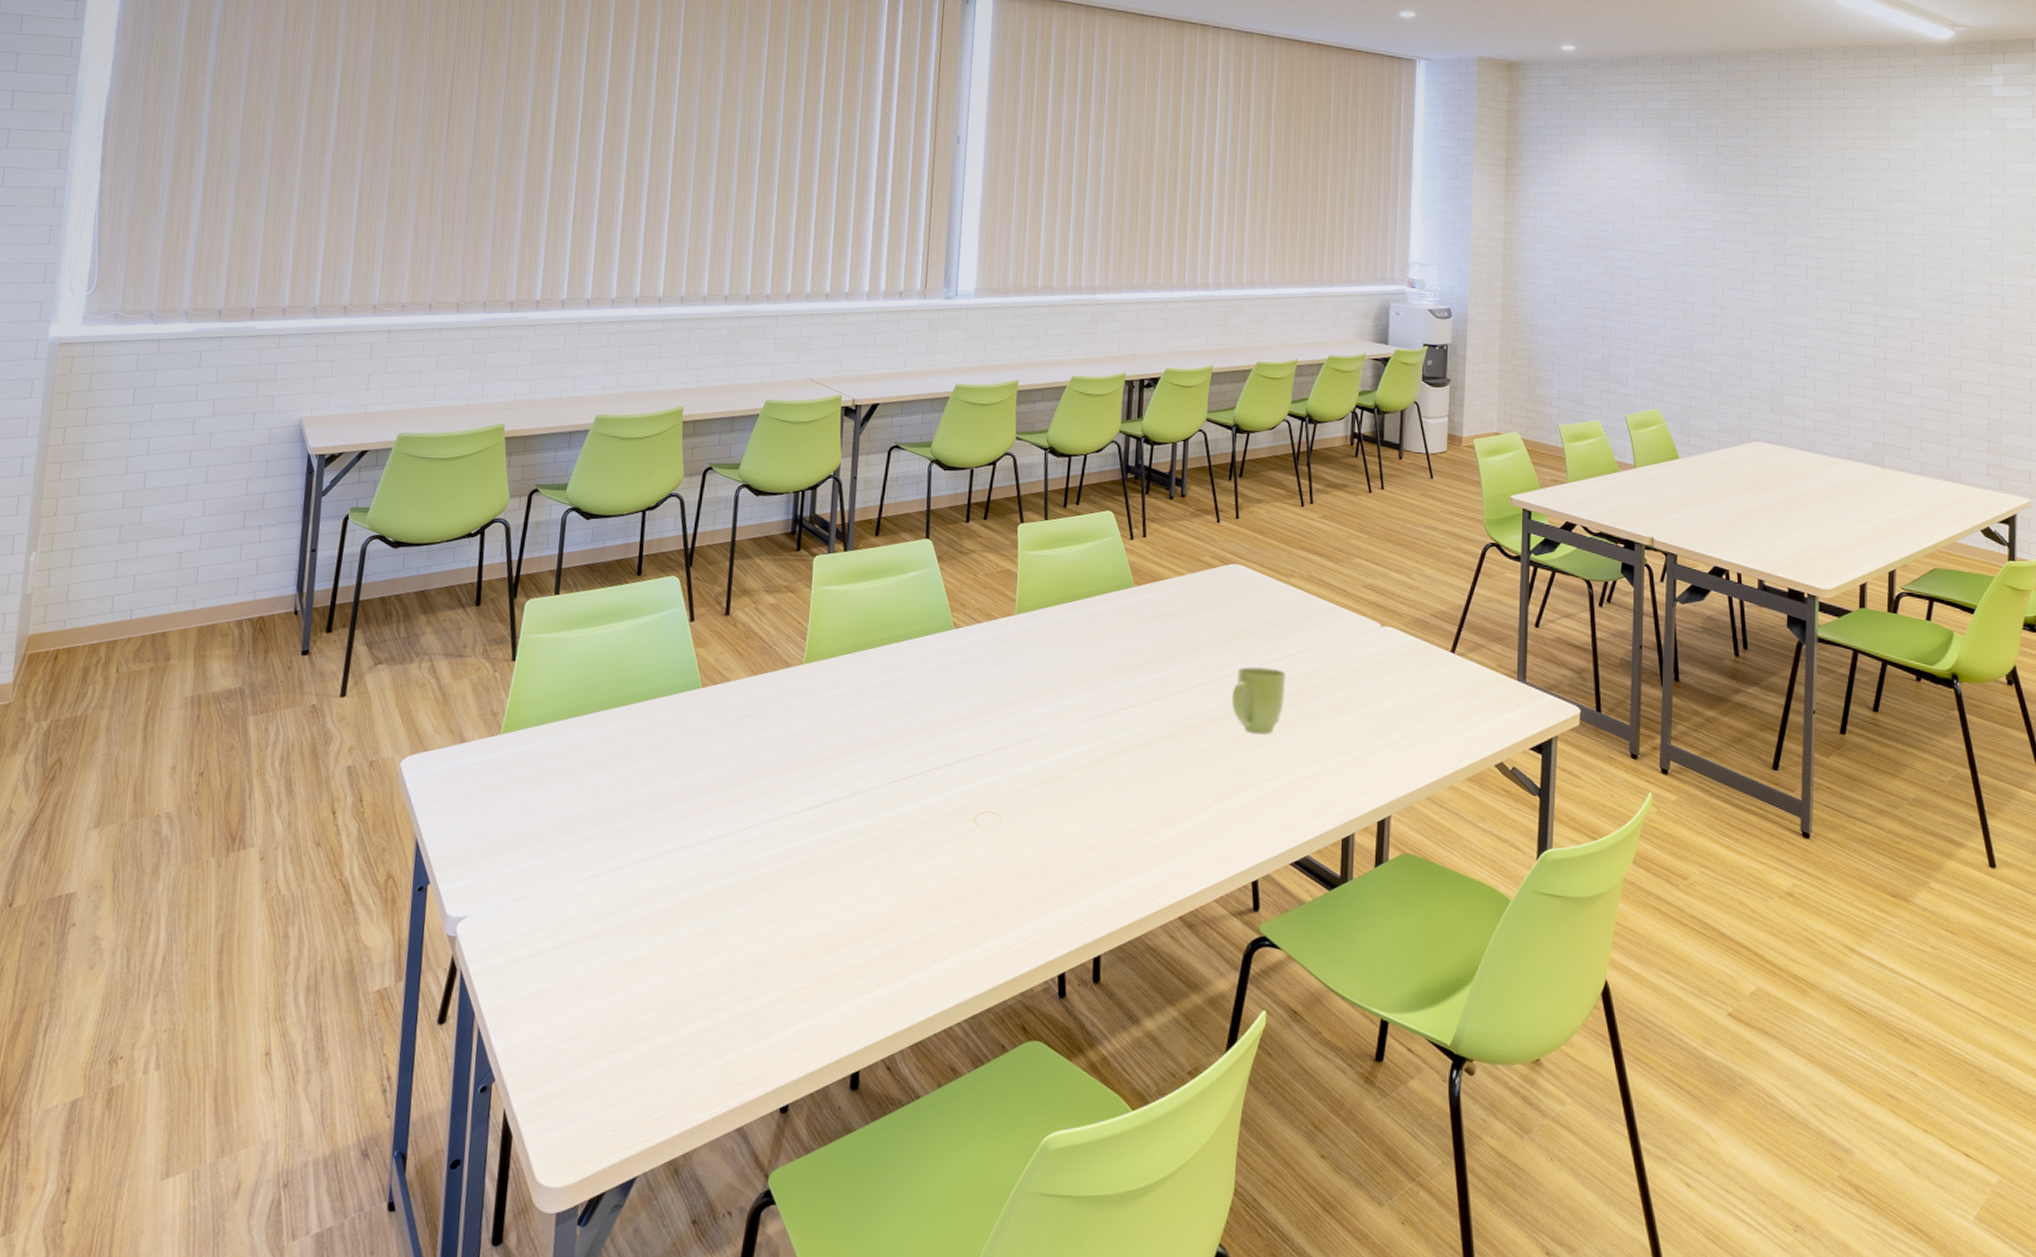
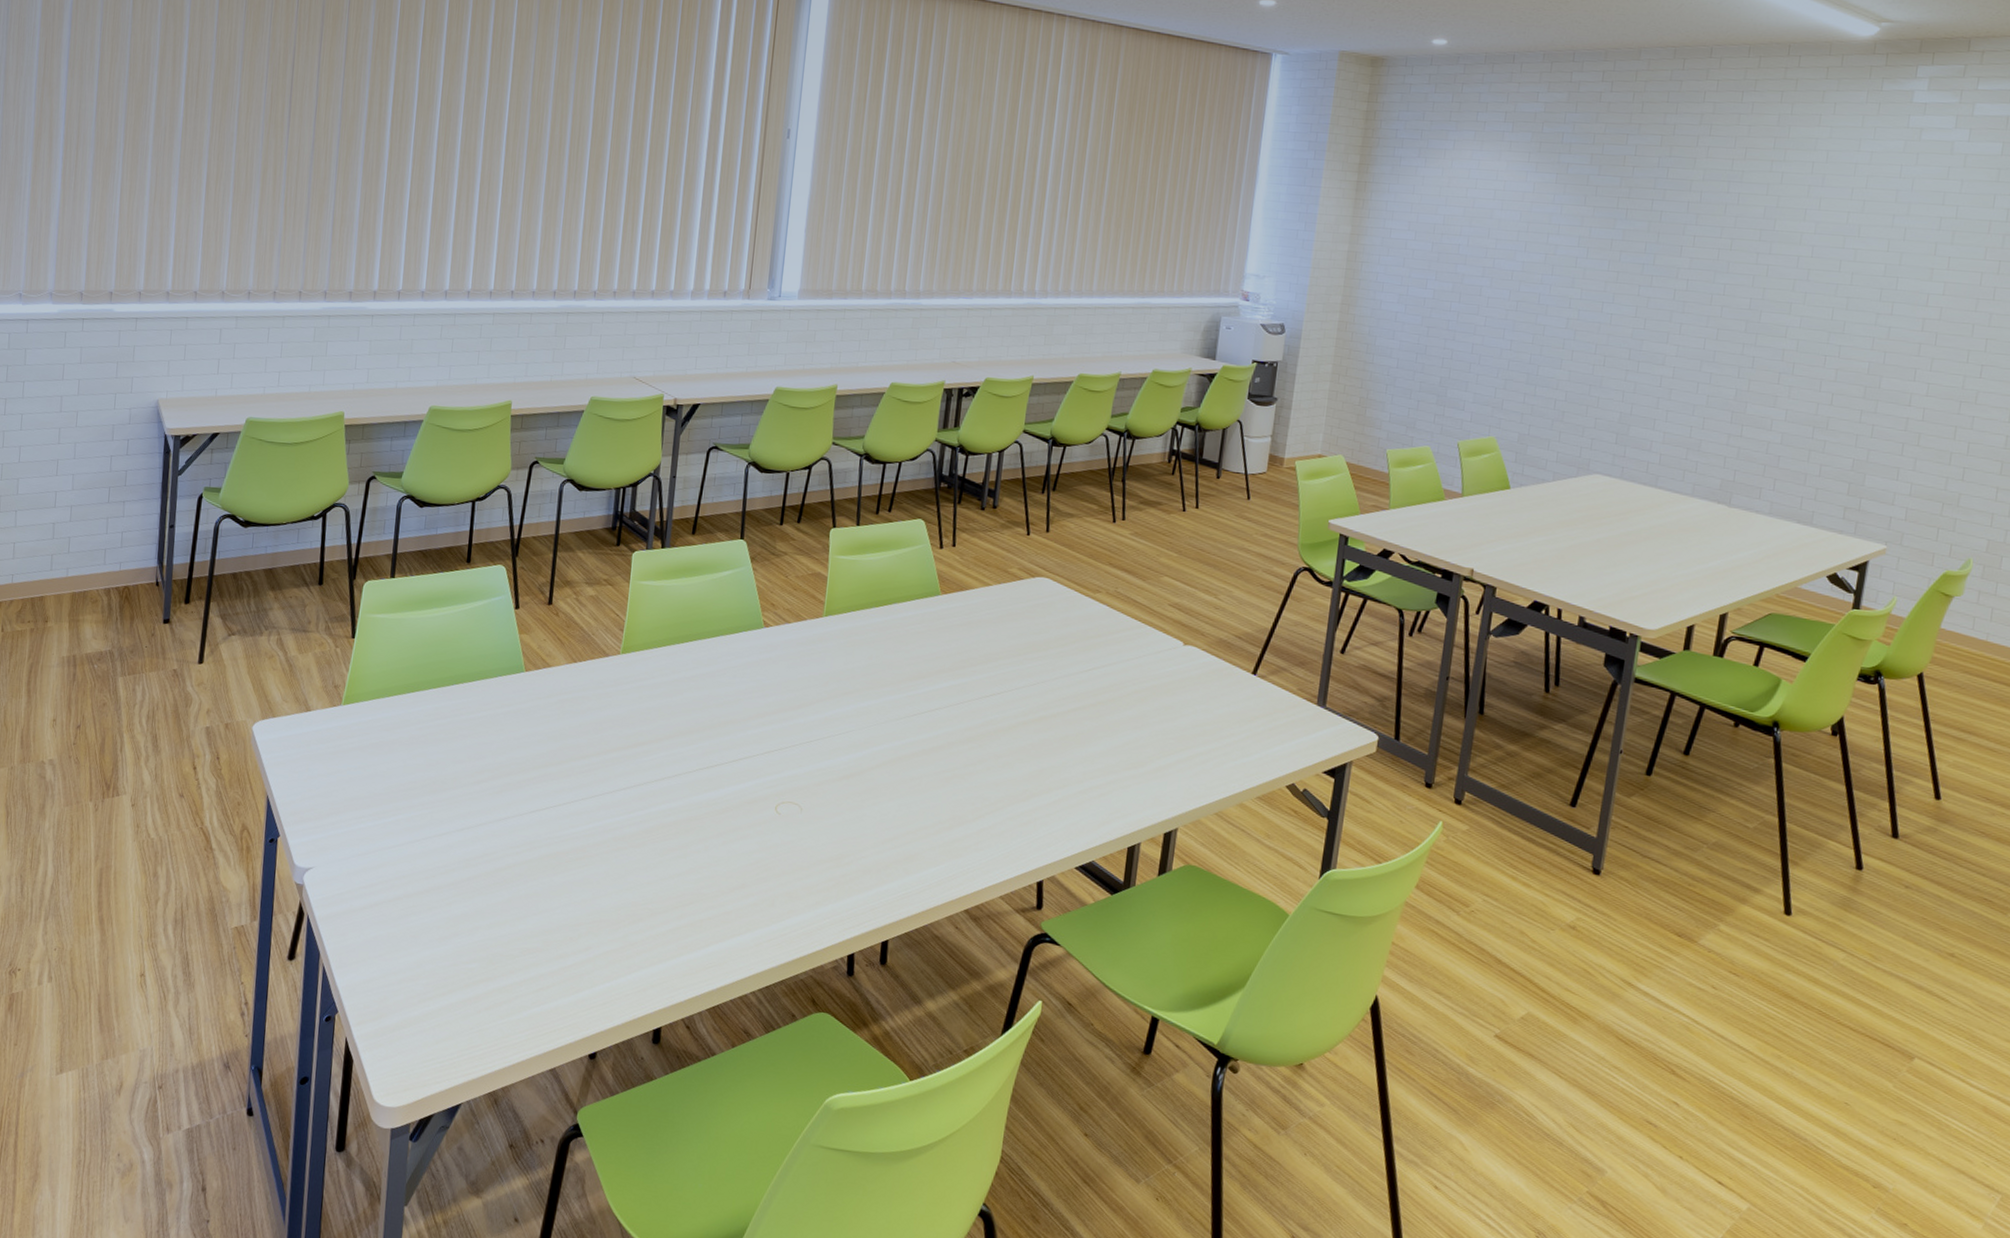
mug: present [1231,666,1286,735] -> none [1029,678,1085,744]

